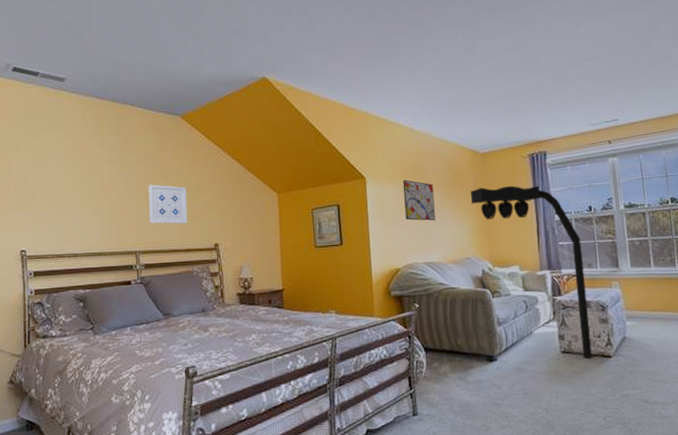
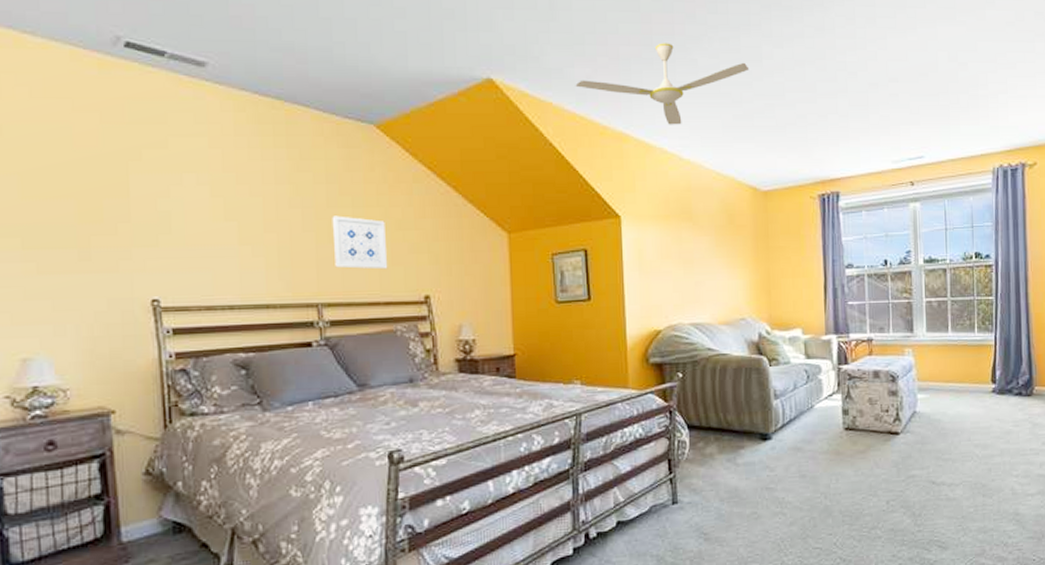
ceiling fan: none [329,42,466,105] -> present [575,43,750,125]
wall art: present [402,179,435,221] -> none [666,220,705,273]
traffic light: present [470,185,593,360] -> none [748,232,879,437]

